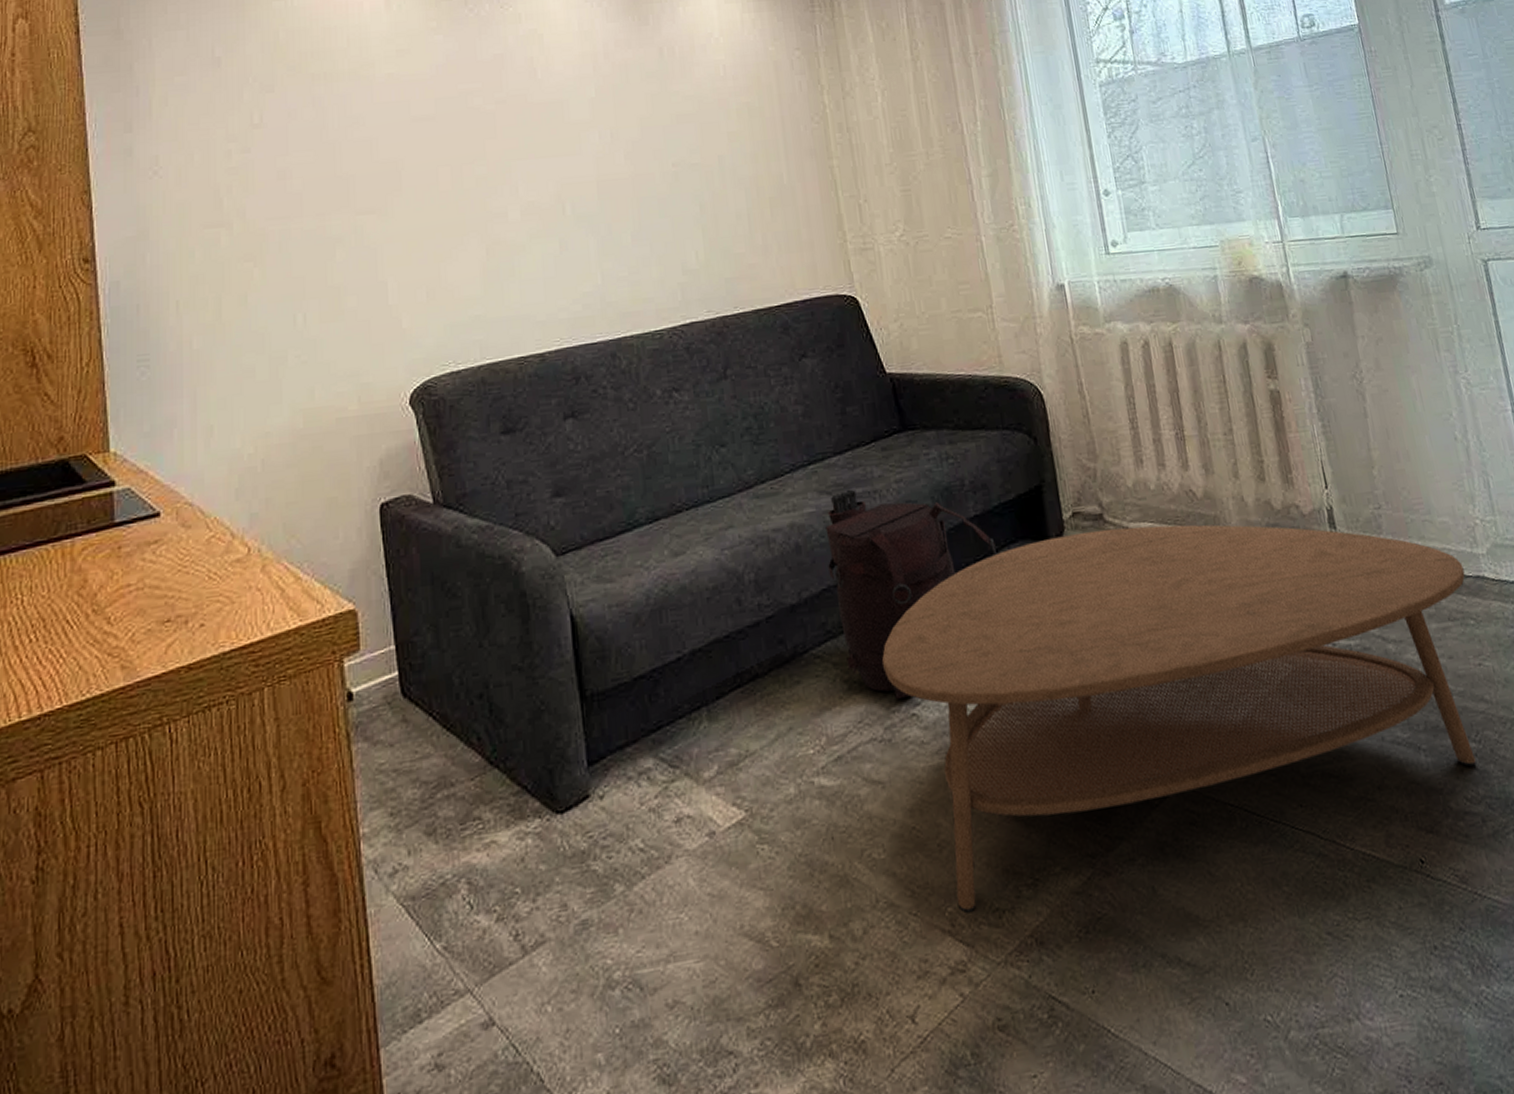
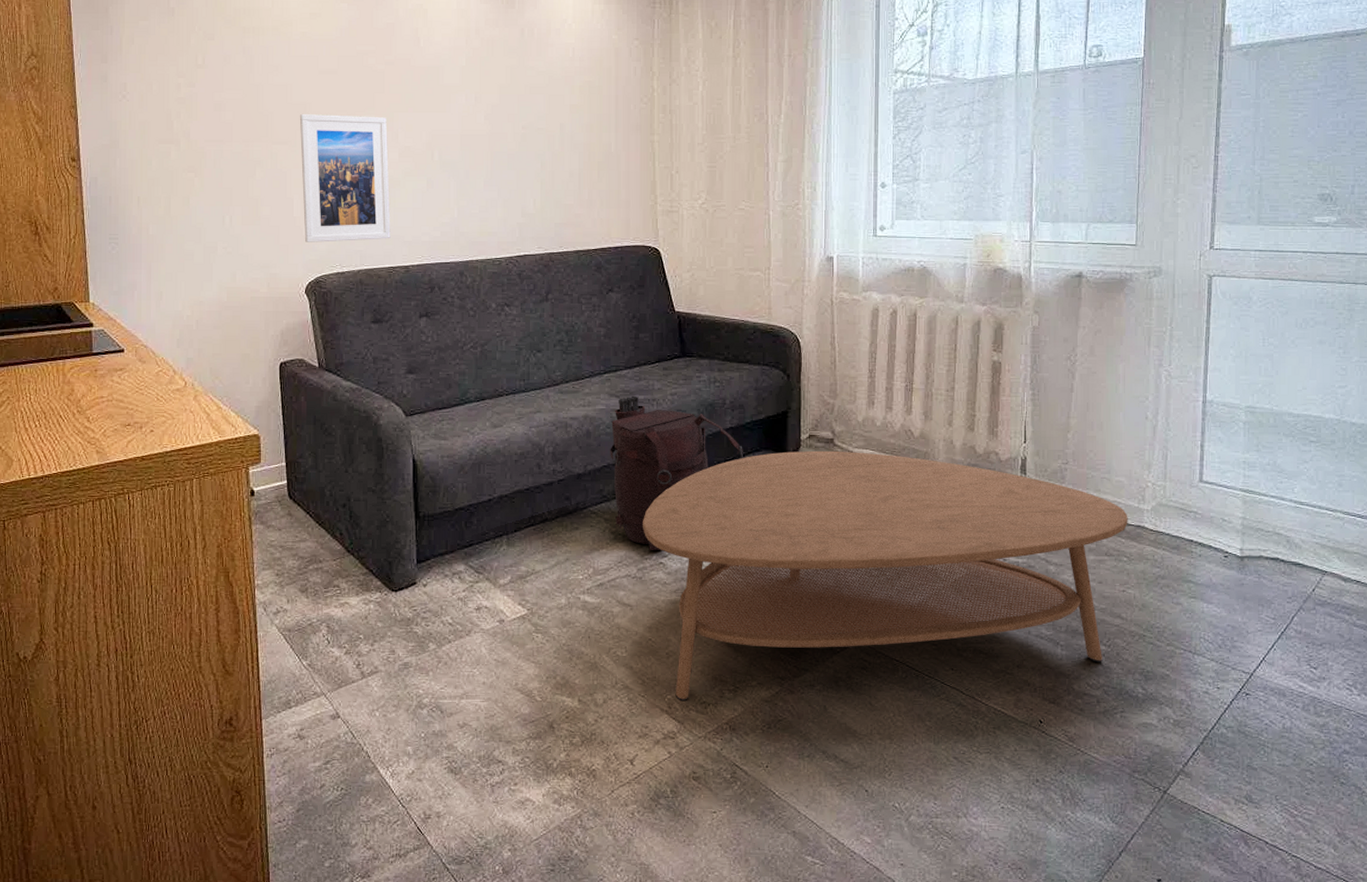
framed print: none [389,167,518,337] -> present [299,113,391,242]

